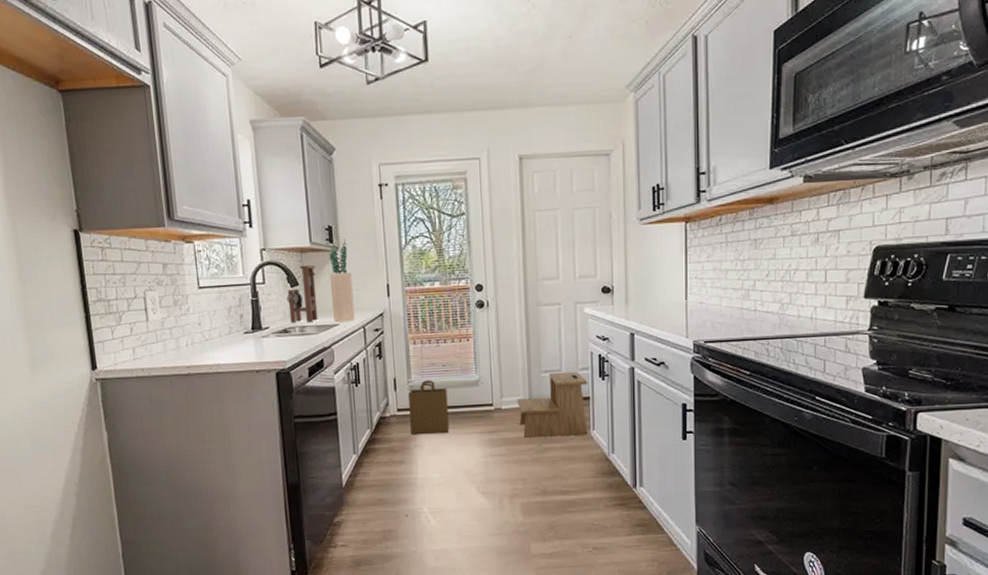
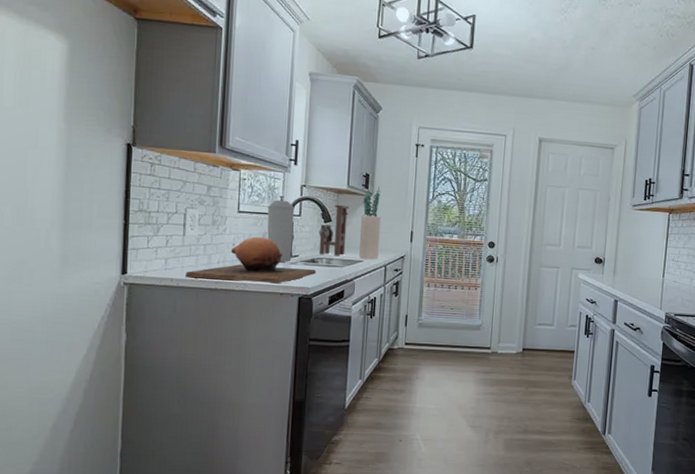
chopping board: none [155,311,291,366] -> present [185,236,316,284]
canister: none [228,263,262,336] -> present [267,195,295,262]
shopping bag: present [408,380,449,434] -> none [414,320,452,369]
step stool: present [517,371,588,438] -> none [511,326,575,384]

